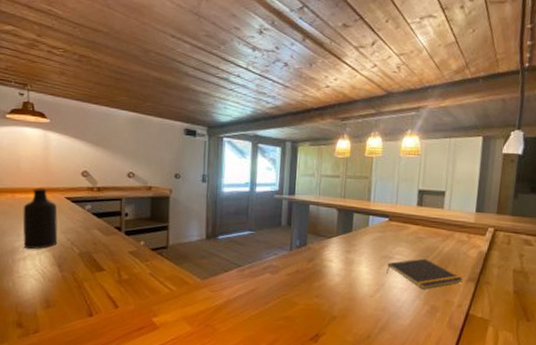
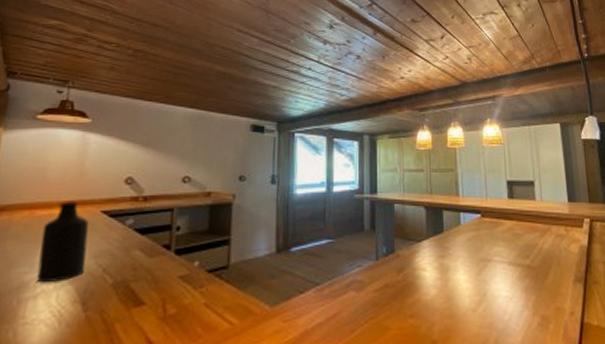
notepad: present [386,258,463,289] -> none [486,258,570,296]

